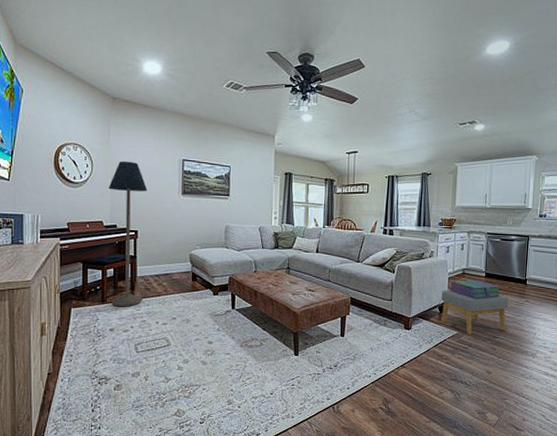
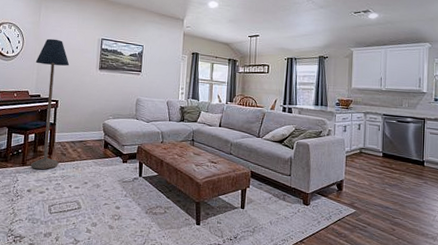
footstool: present [441,289,508,334] -> none [339,167,406,214]
stack of books: present [449,280,501,298] -> none [347,159,399,178]

